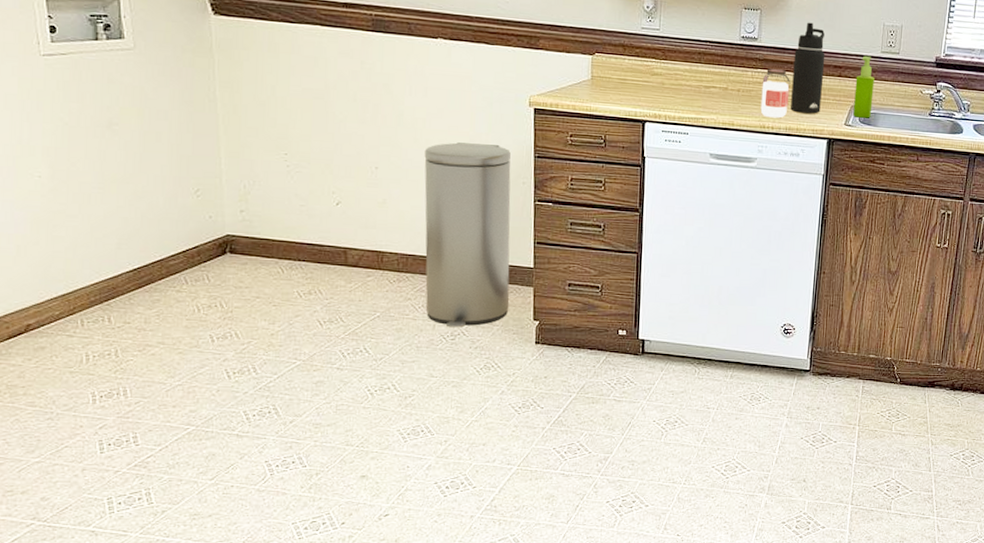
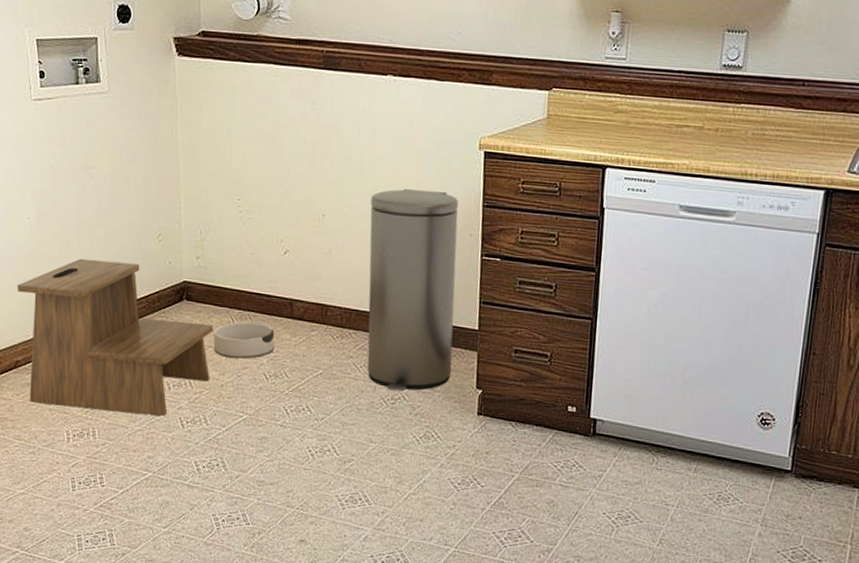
step stool: none [26,216,262,369] -> present [17,258,214,416]
pet bowl: none [261,271,328,307] -> present [213,322,275,359]
jar: present [760,69,791,118] -> none [742,103,782,164]
water bottle: present [791,22,825,115] -> none [780,45,827,159]

